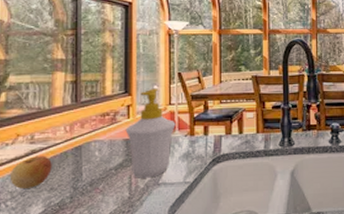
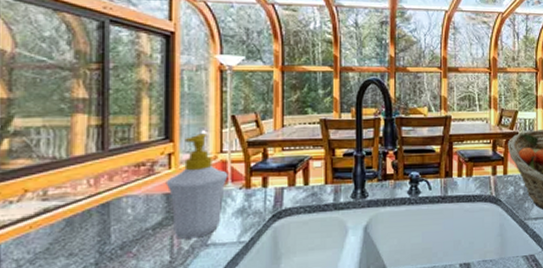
apple: present [9,156,52,189] -> none [14,215,71,256]

